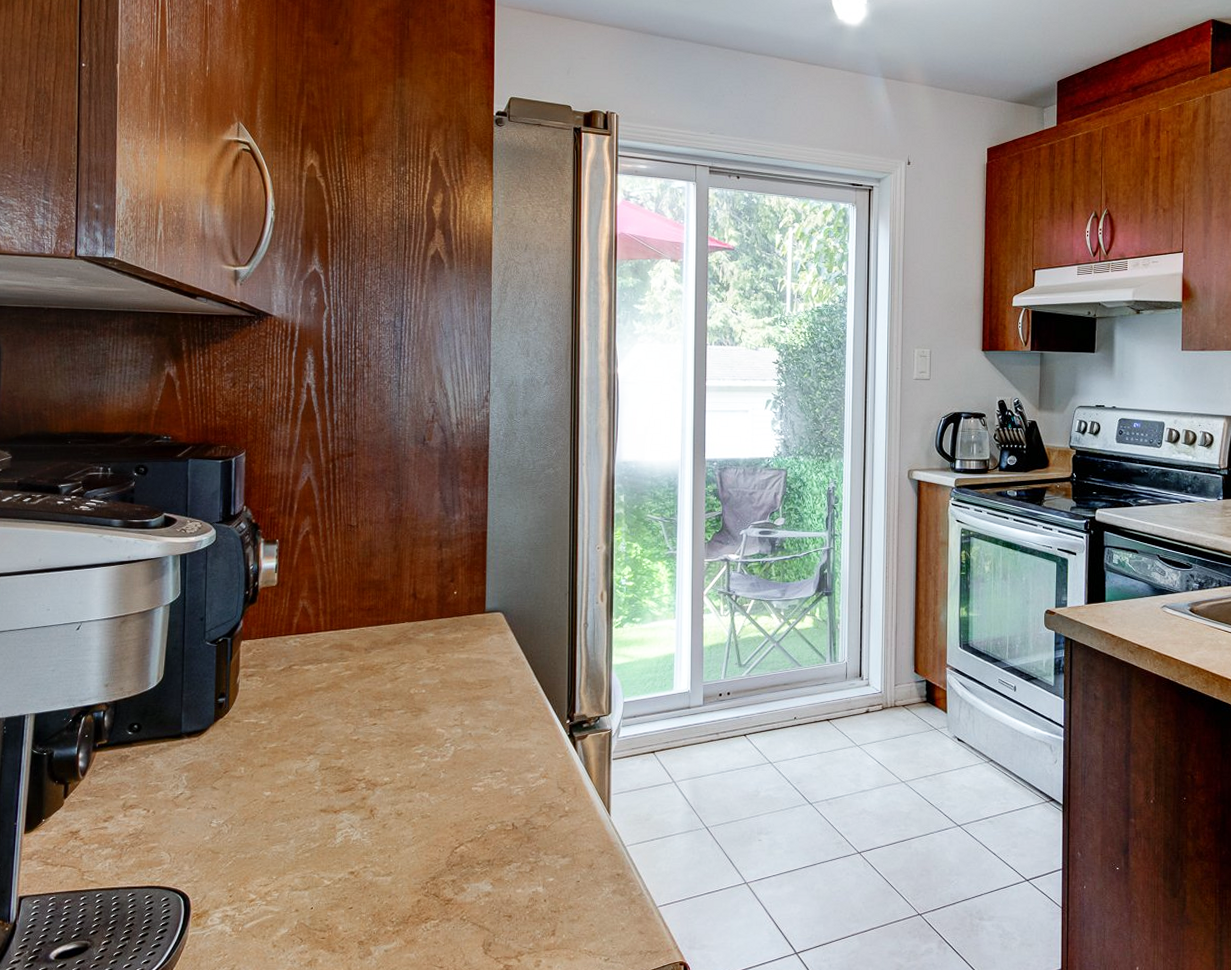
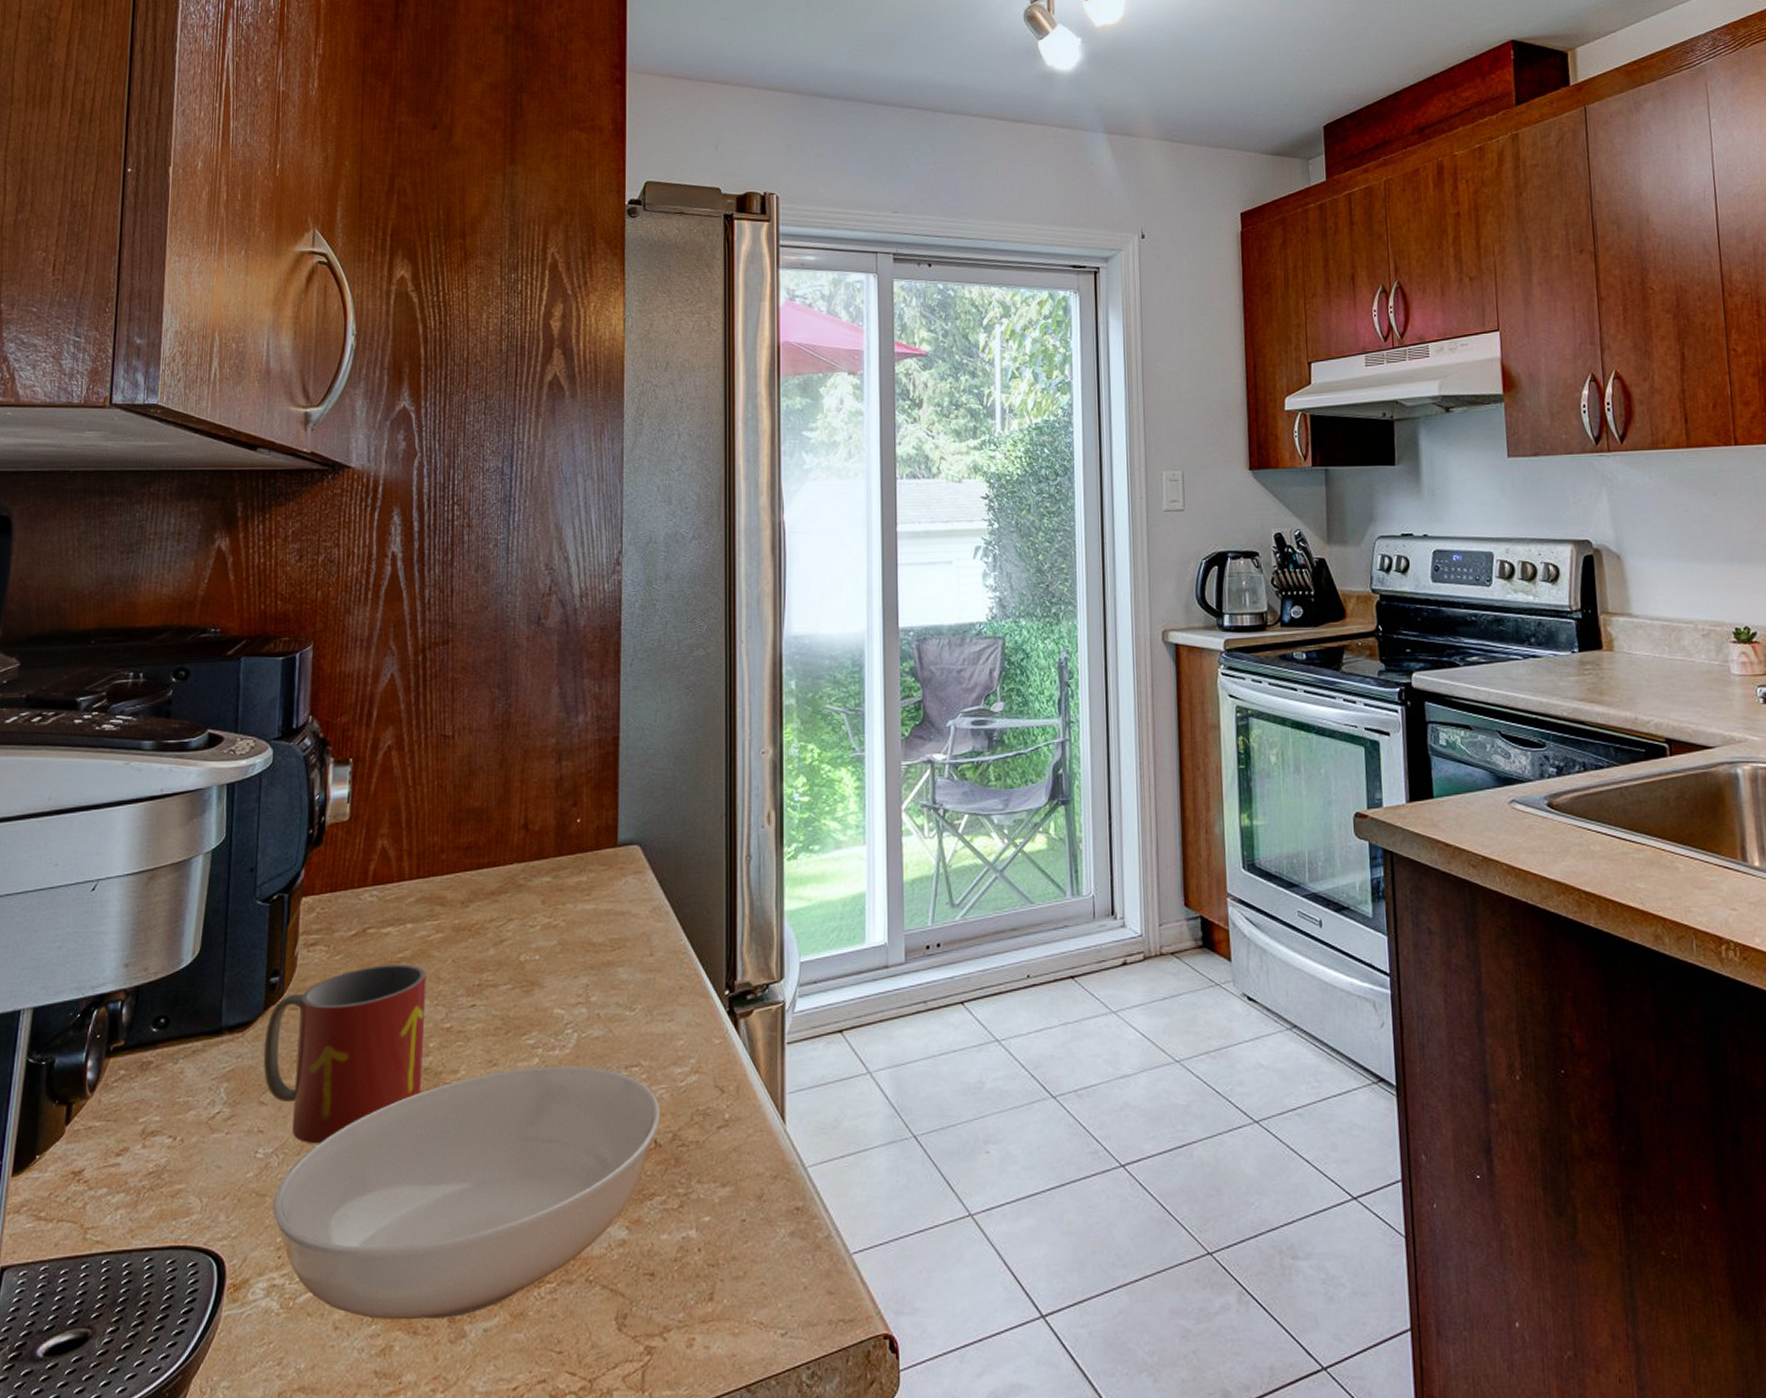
mug: none [214,692,339,818] -> present [263,964,426,1144]
bowl: none [225,769,517,942] -> present [273,1065,660,1319]

